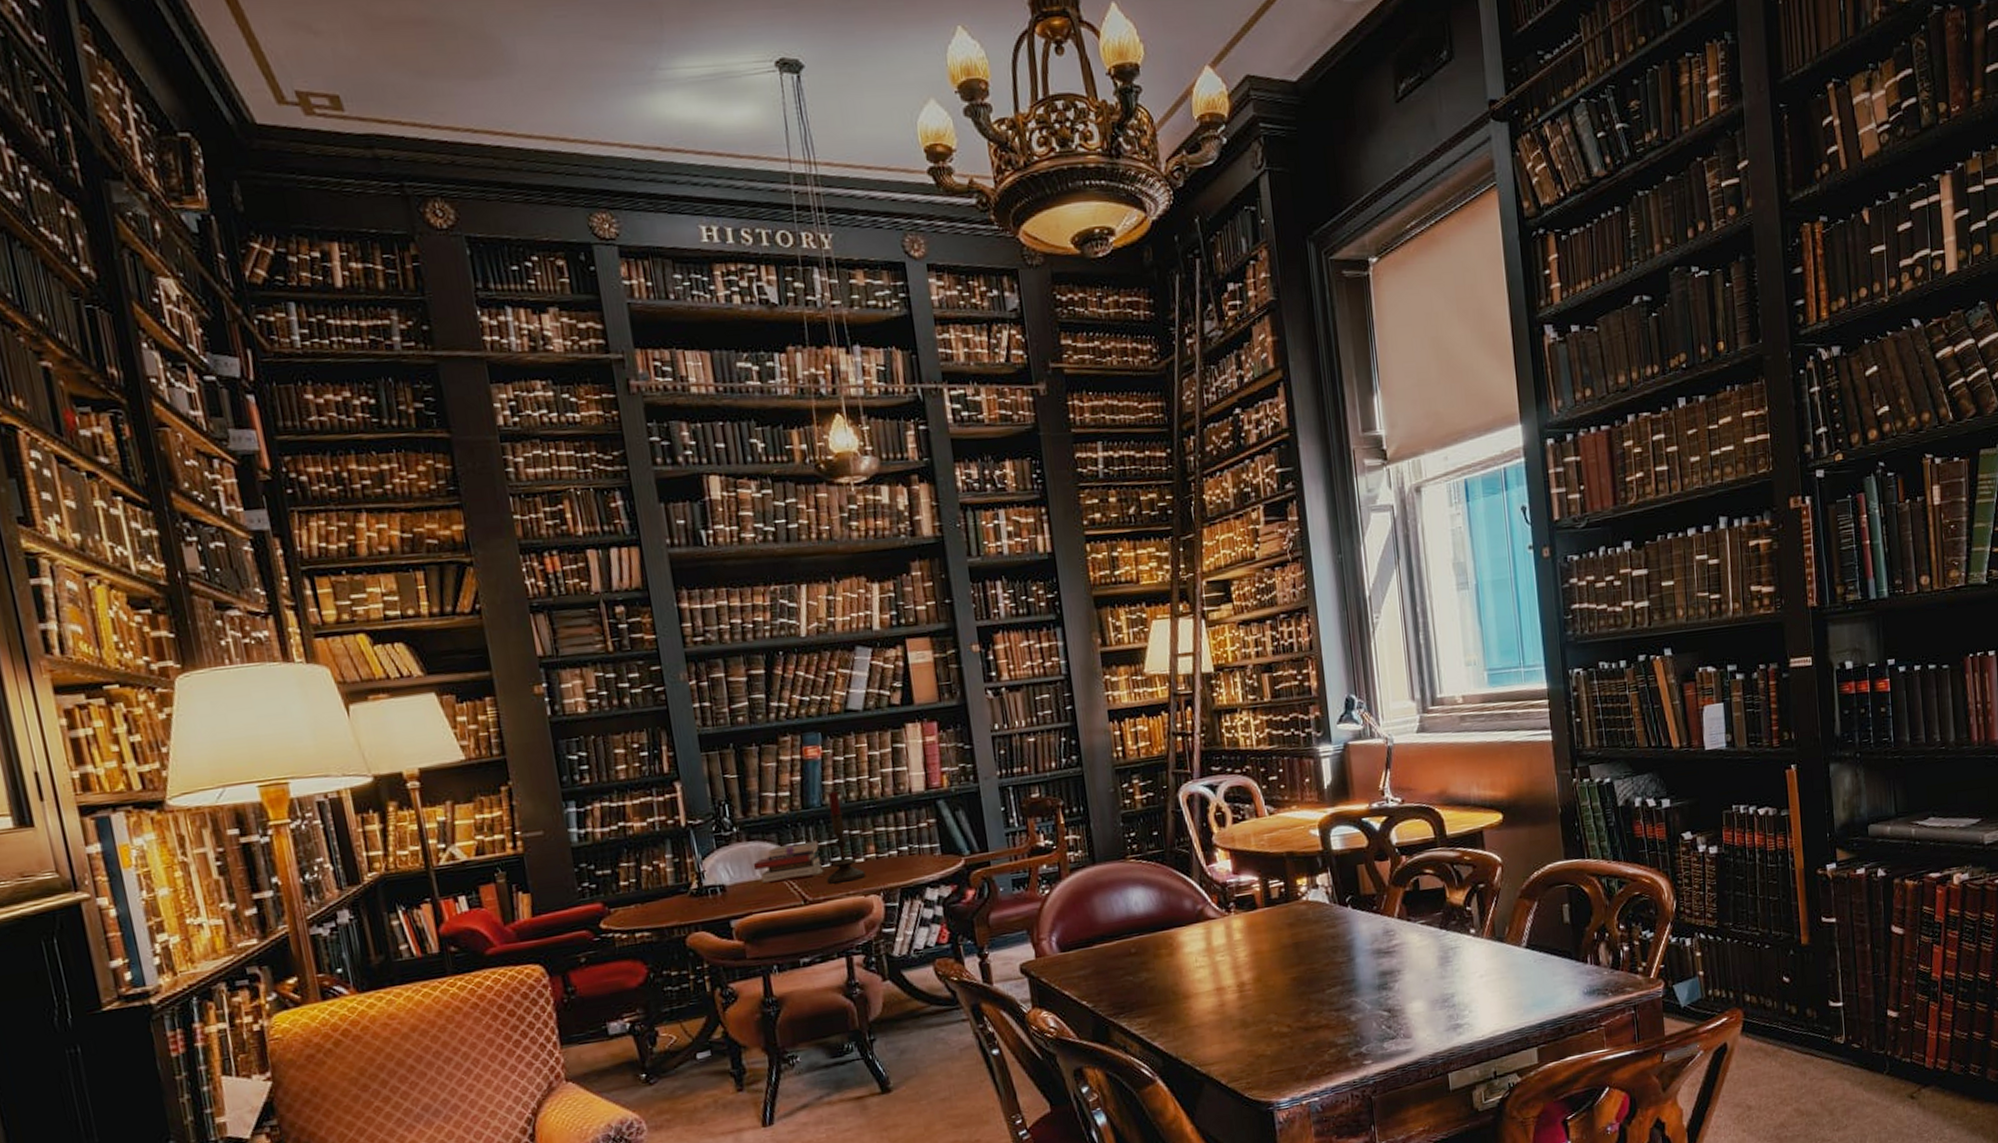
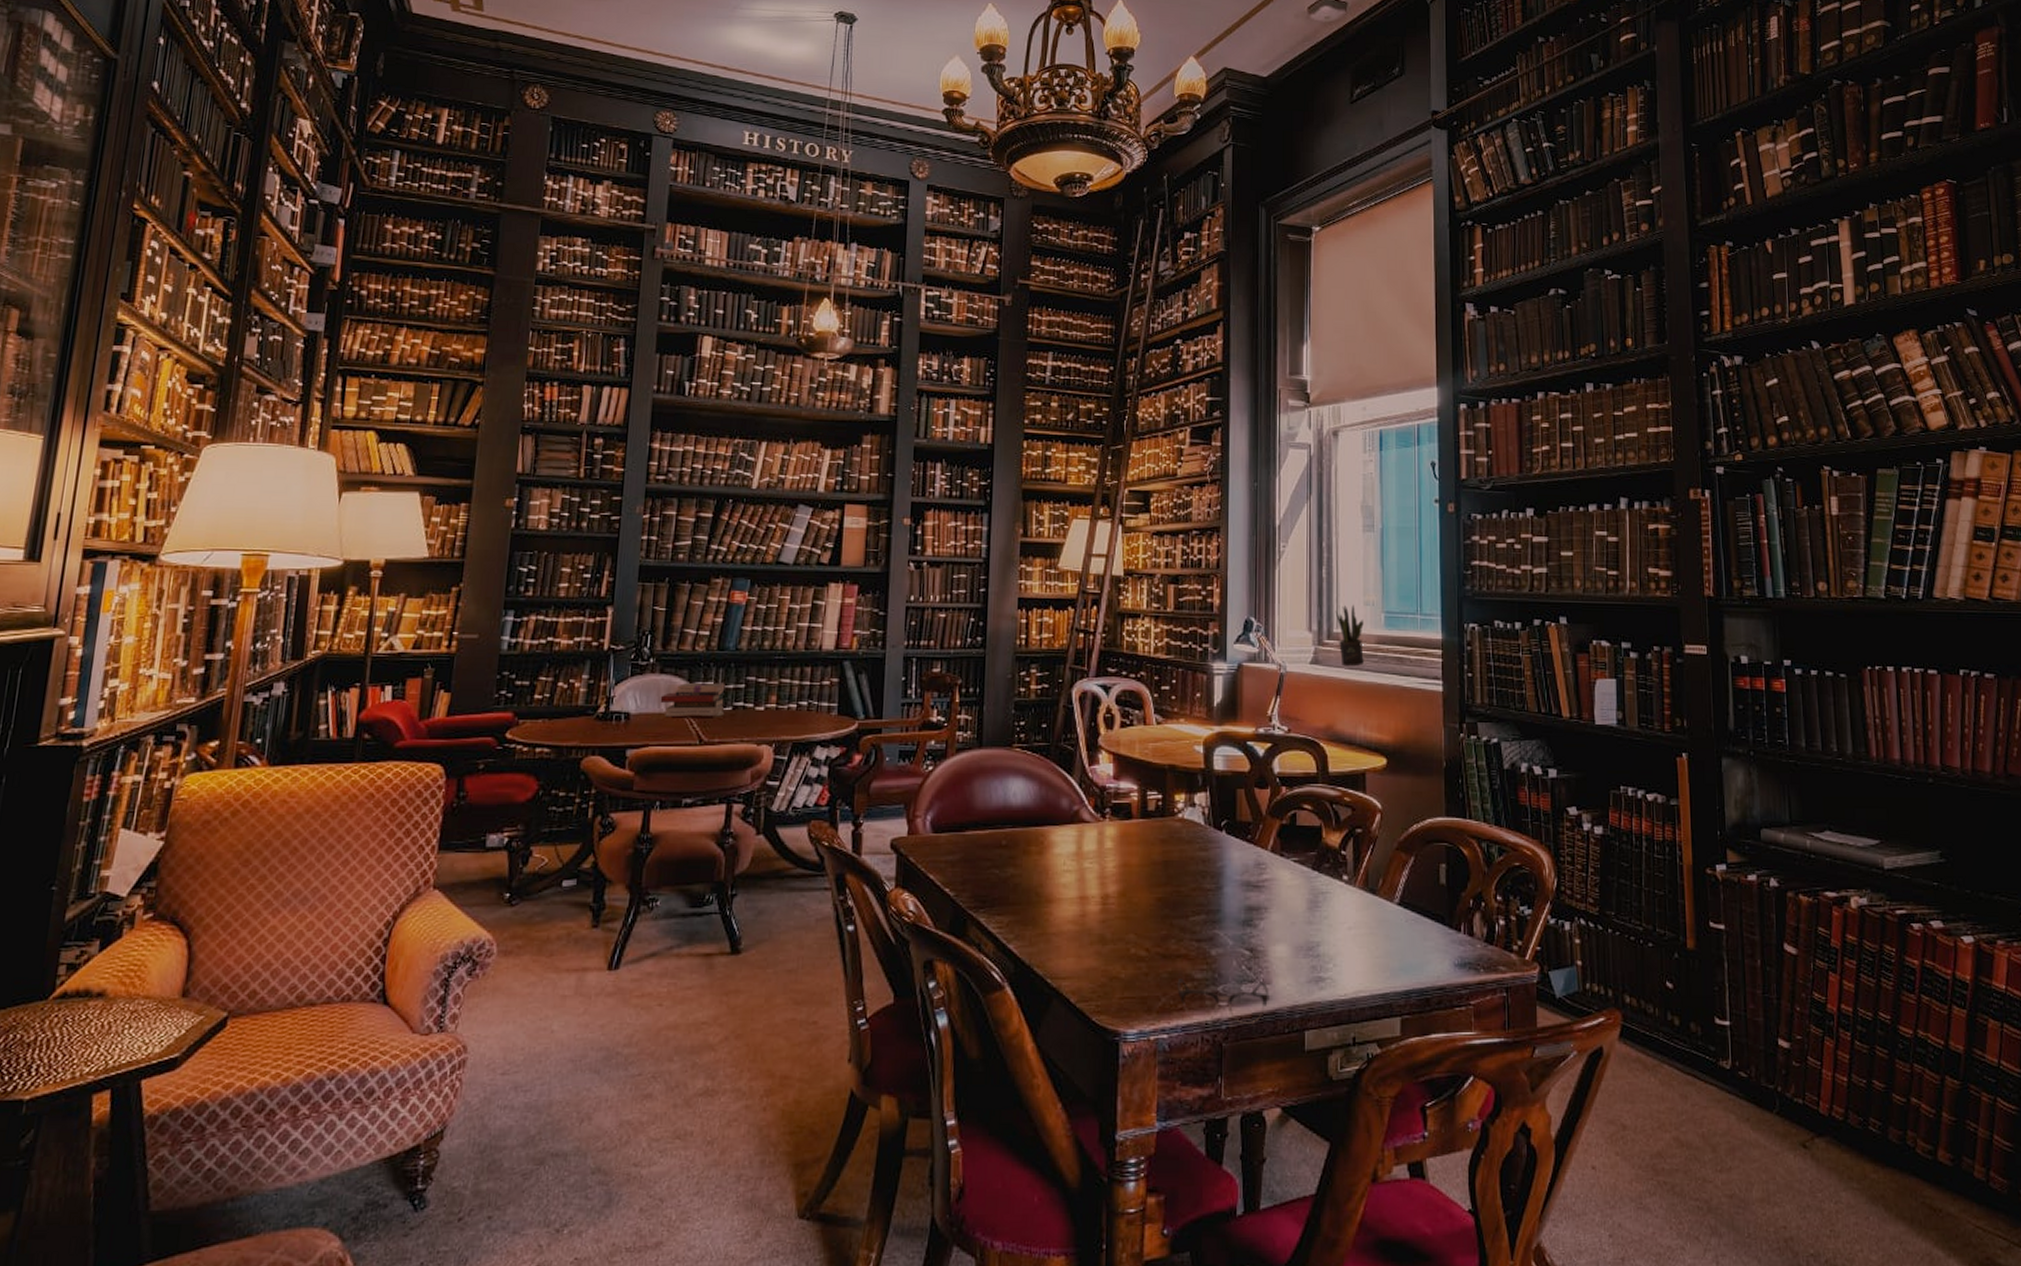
candle: present [827,790,866,884] -> none [725,635,763,728]
eyeglasses: none [1321,1036,1412,1082] -> present [1177,978,1269,1023]
potted plant: none [1436,666,1471,731] -> present [1335,604,1364,667]

